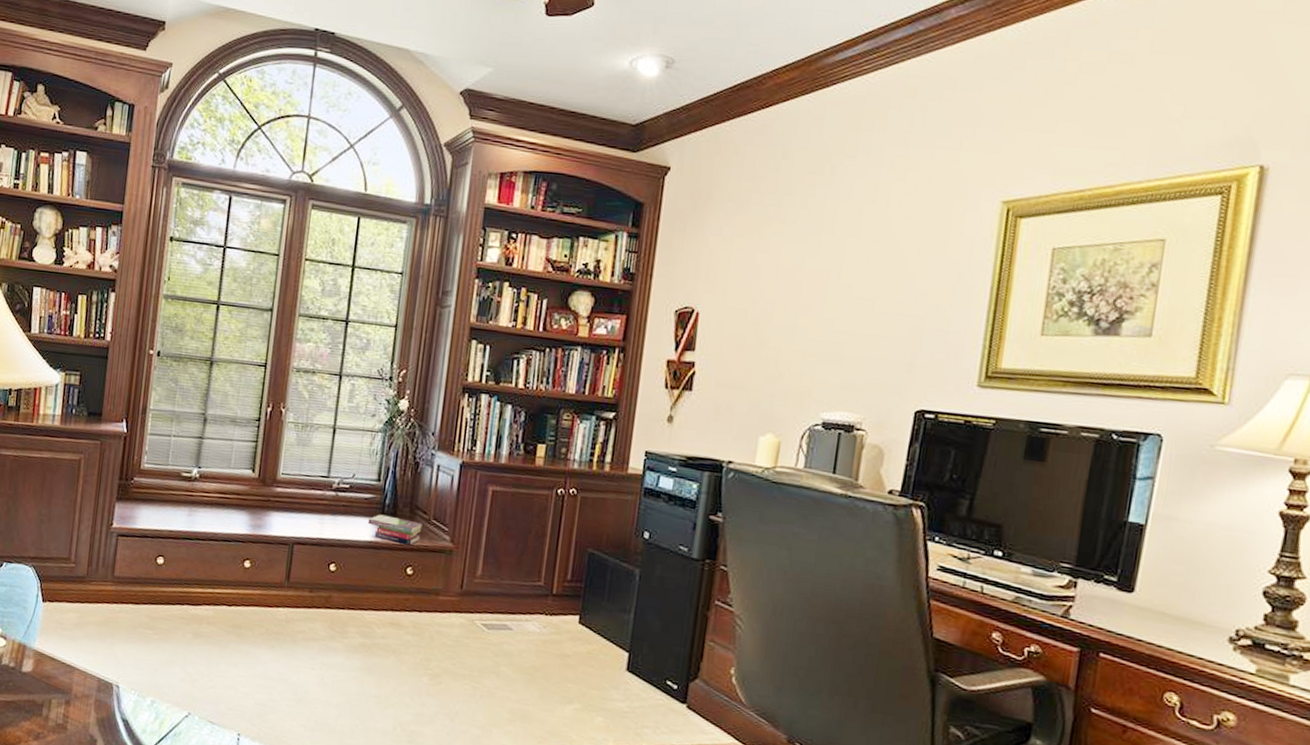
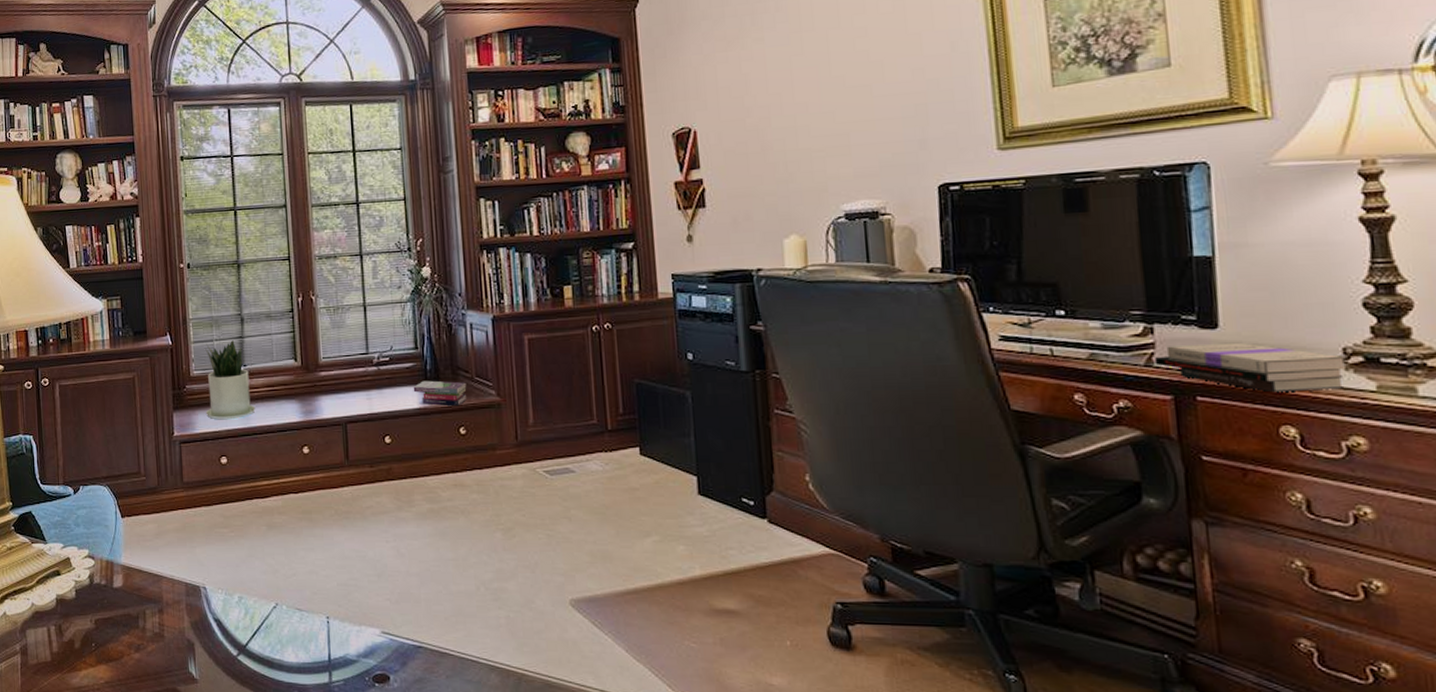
planter: none [149,438,203,521] -> present [205,340,256,420]
books: none [1070,601,1237,668] -> present [1154,342,1347,393]

